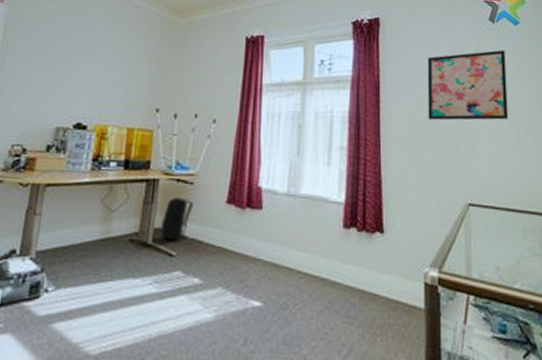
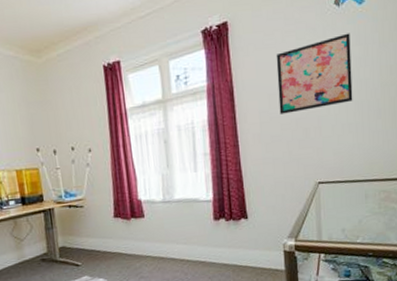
backpack: present [160,198,193,241] -> none [63,220,87,255]

